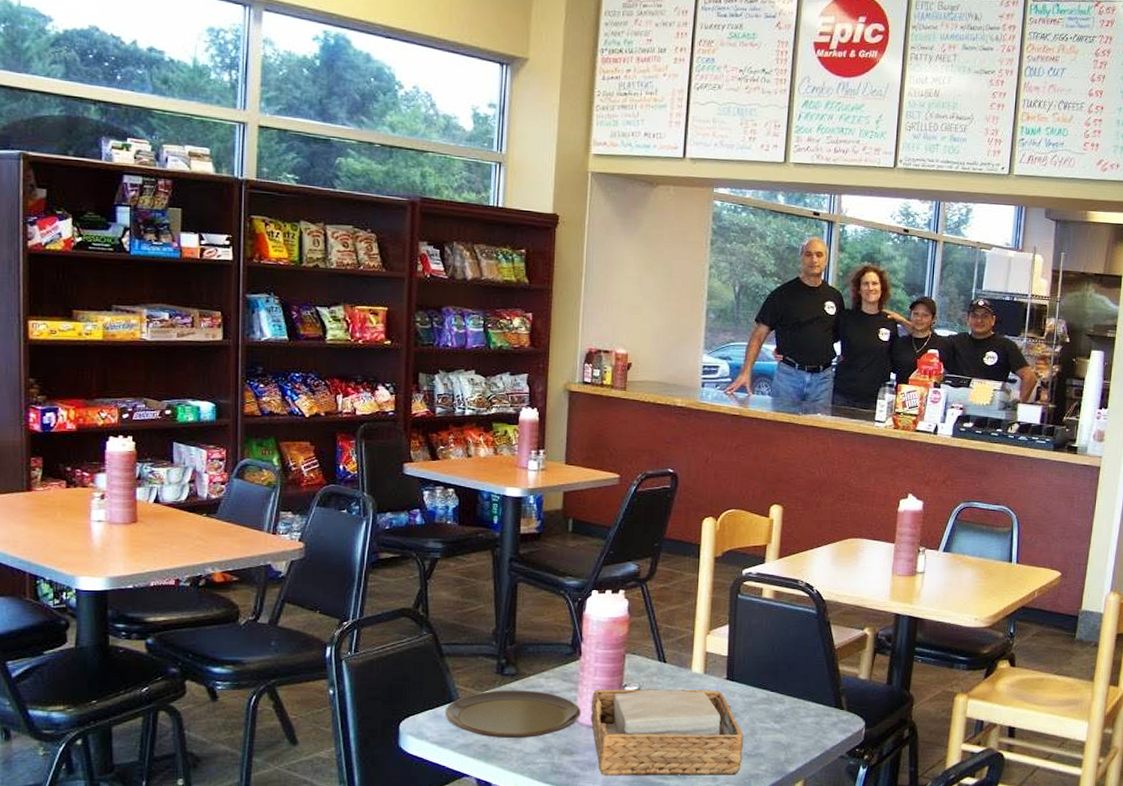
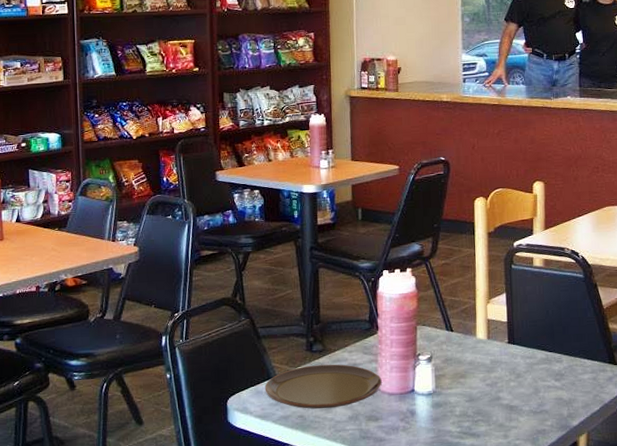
napkin holder: present [590,689,743,776] -> none [390,354,529,438]

